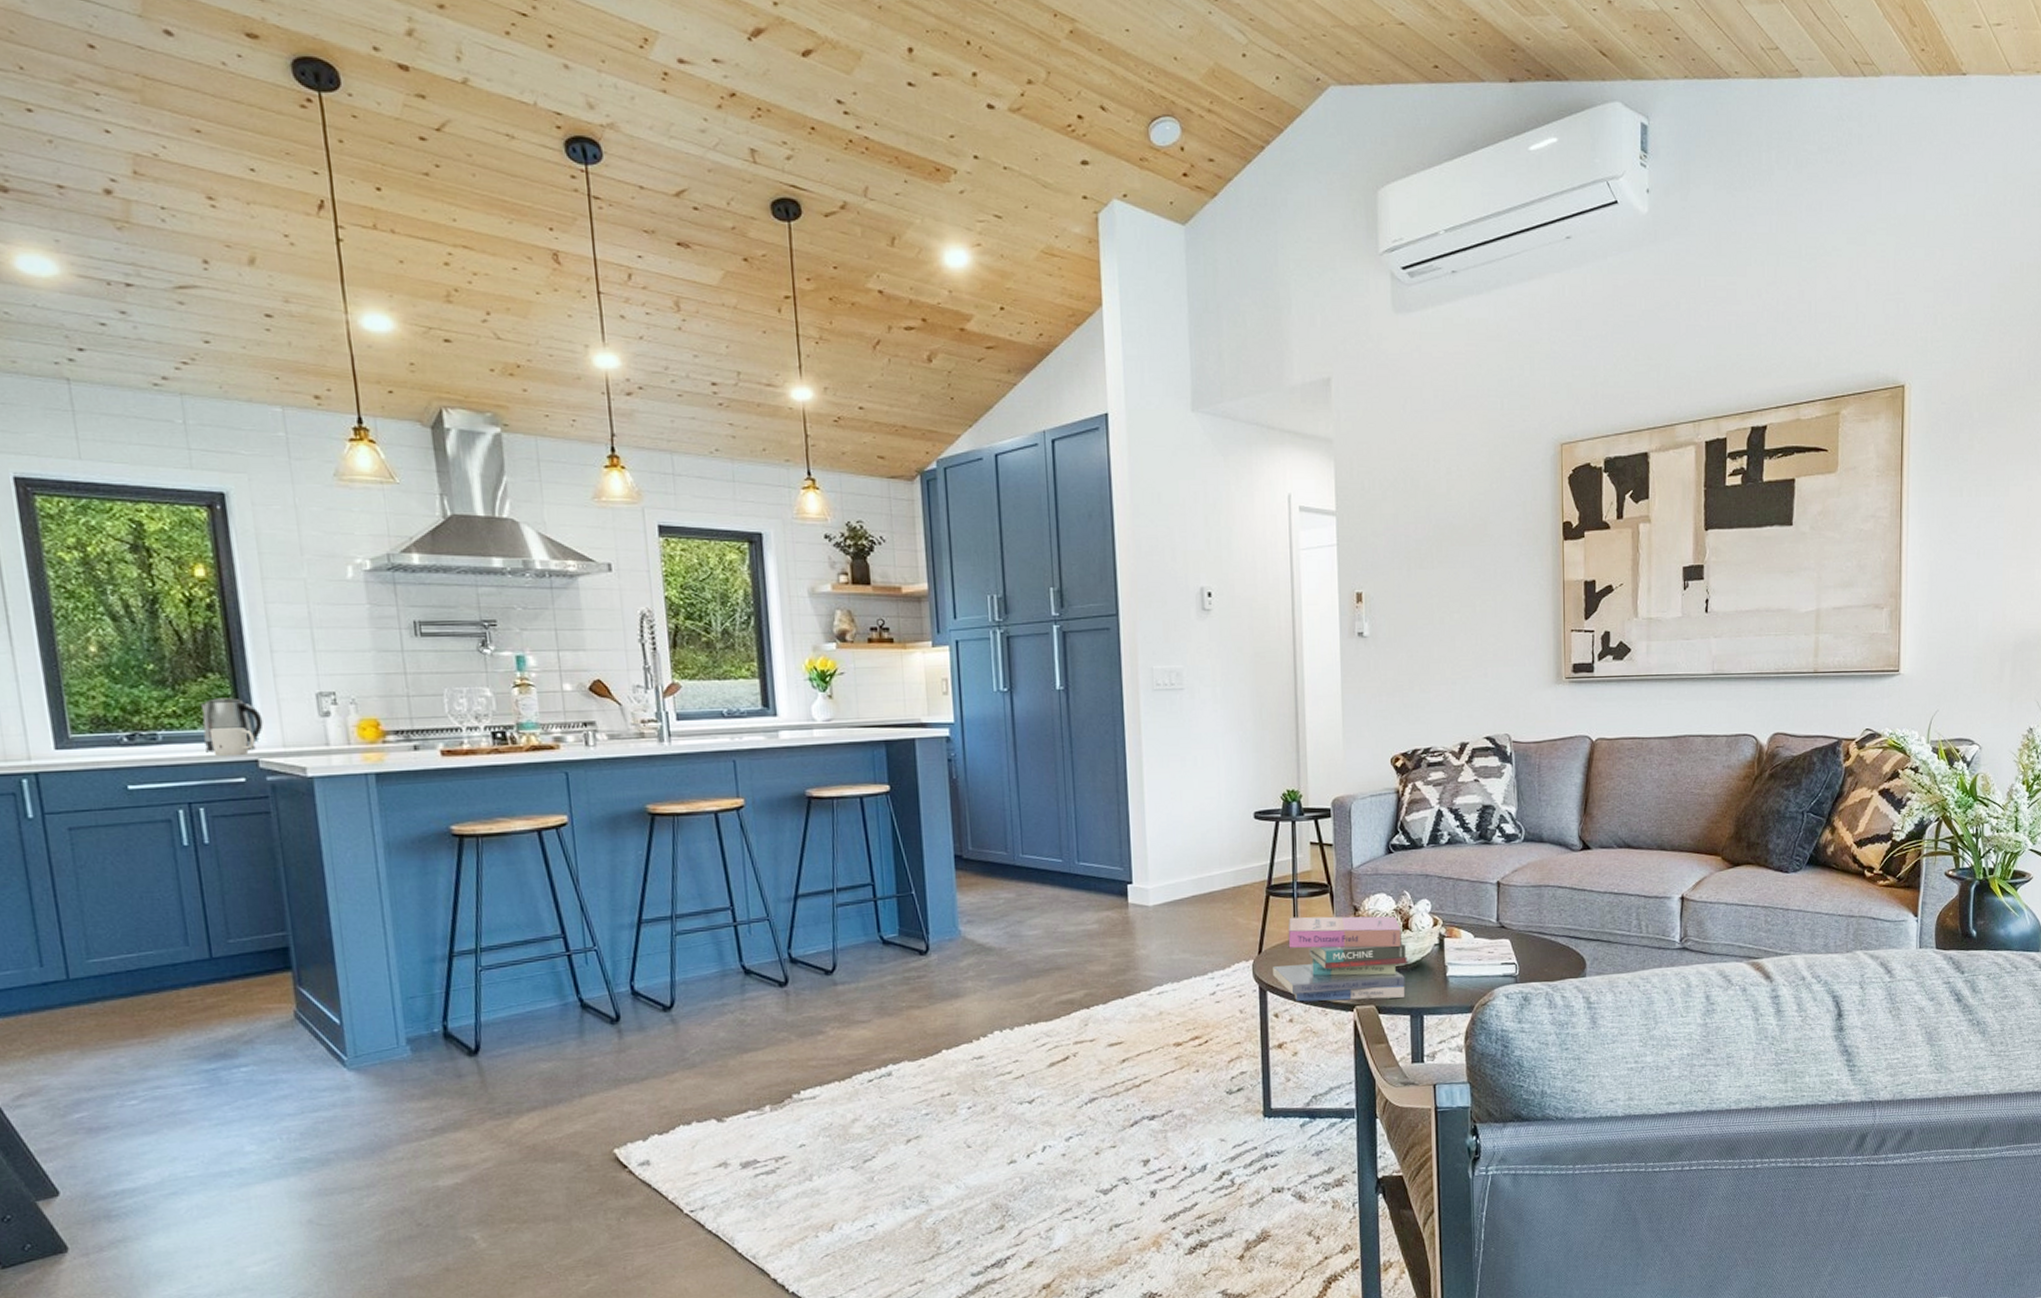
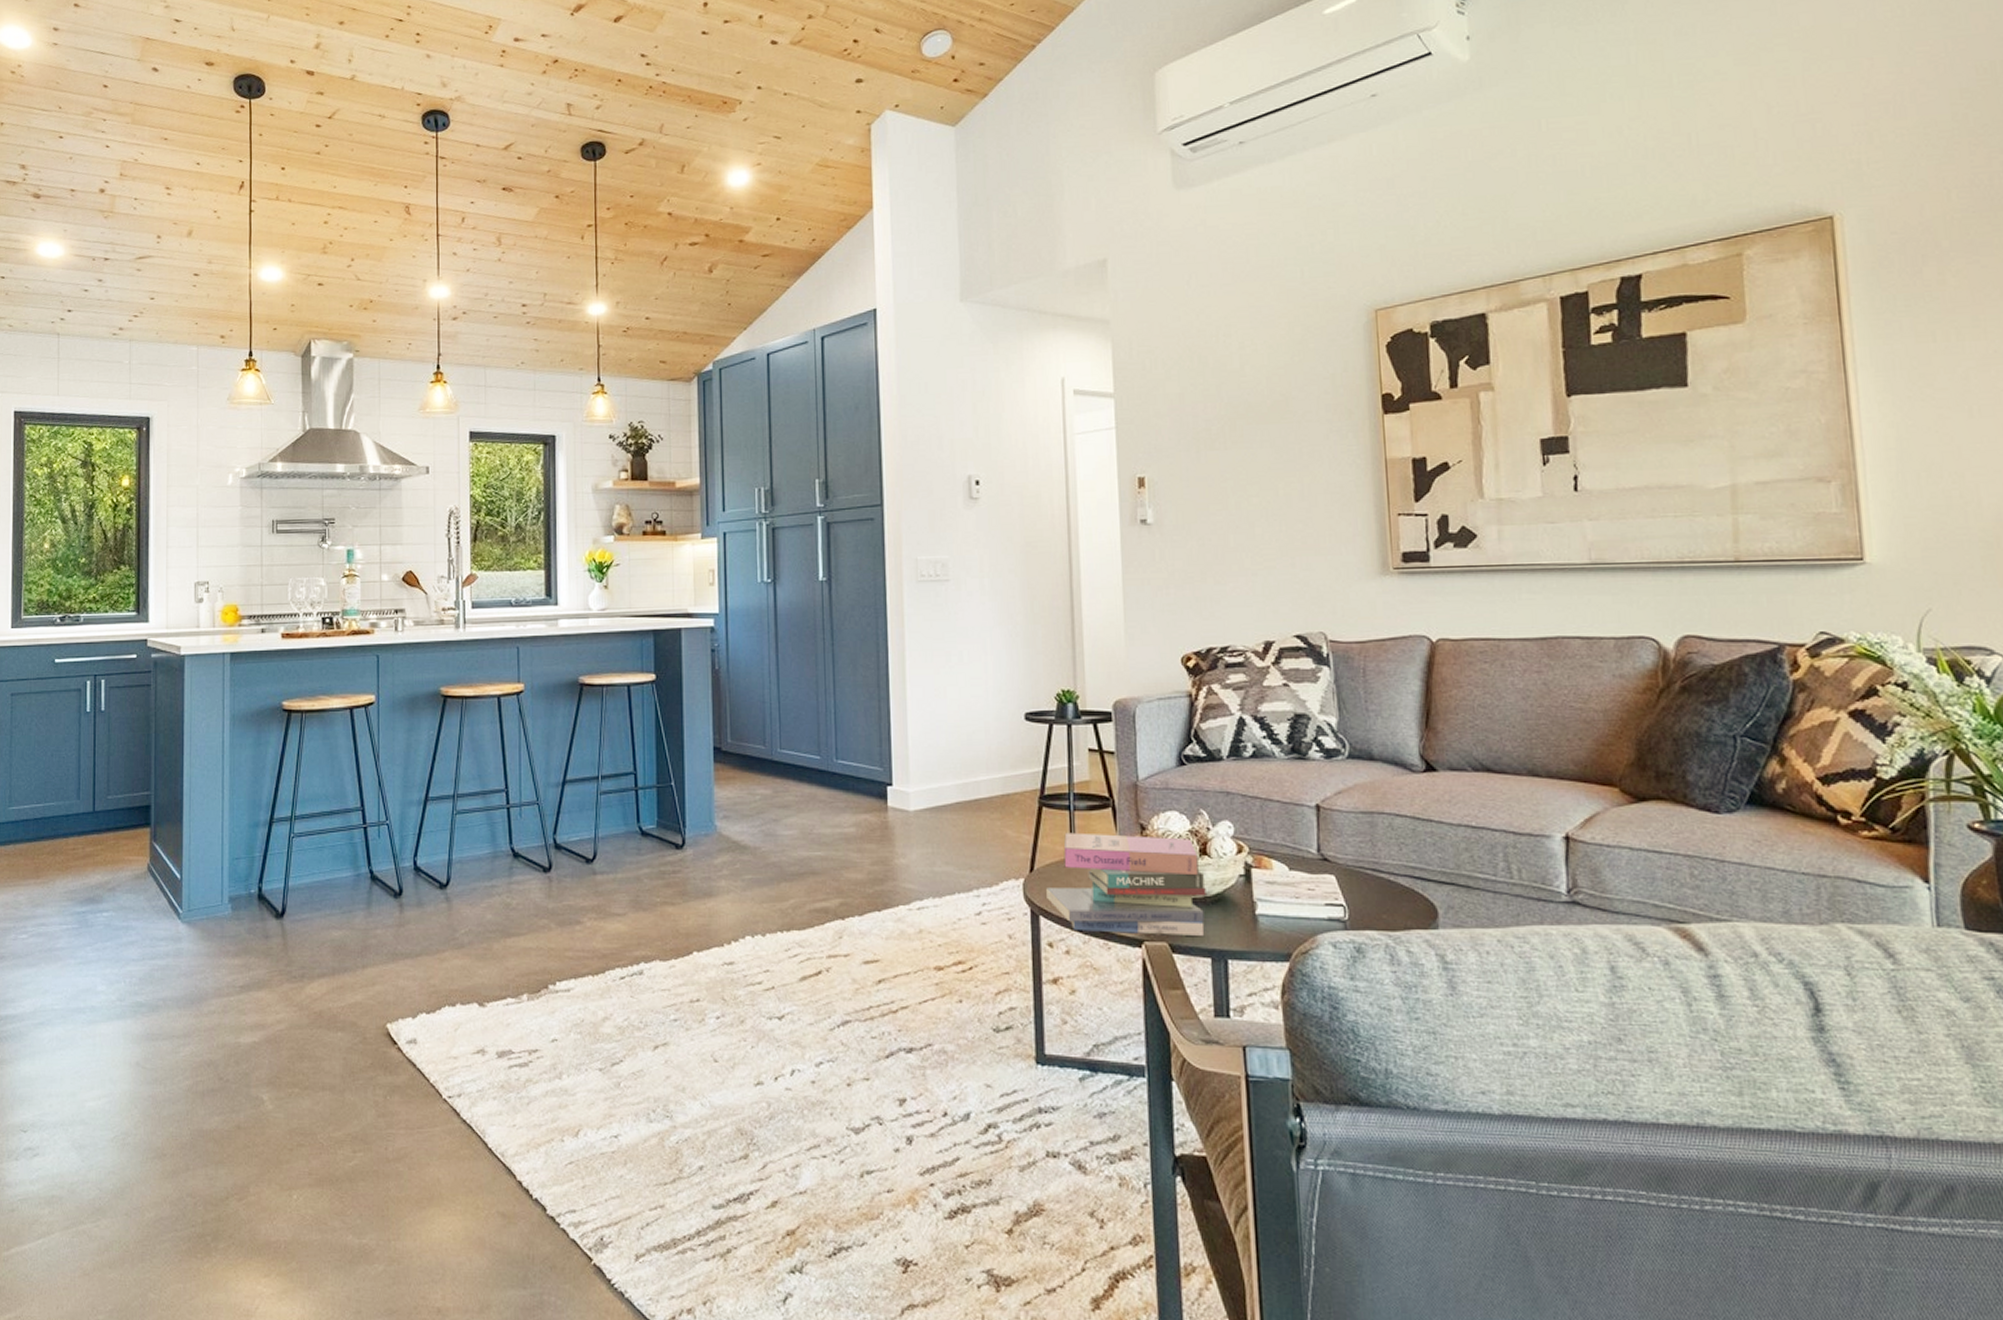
kettle: present [201,698,264,753] -> none [112,586,154,632]
mug: present [209,727,255,757] -> none [116,611,147,636]

